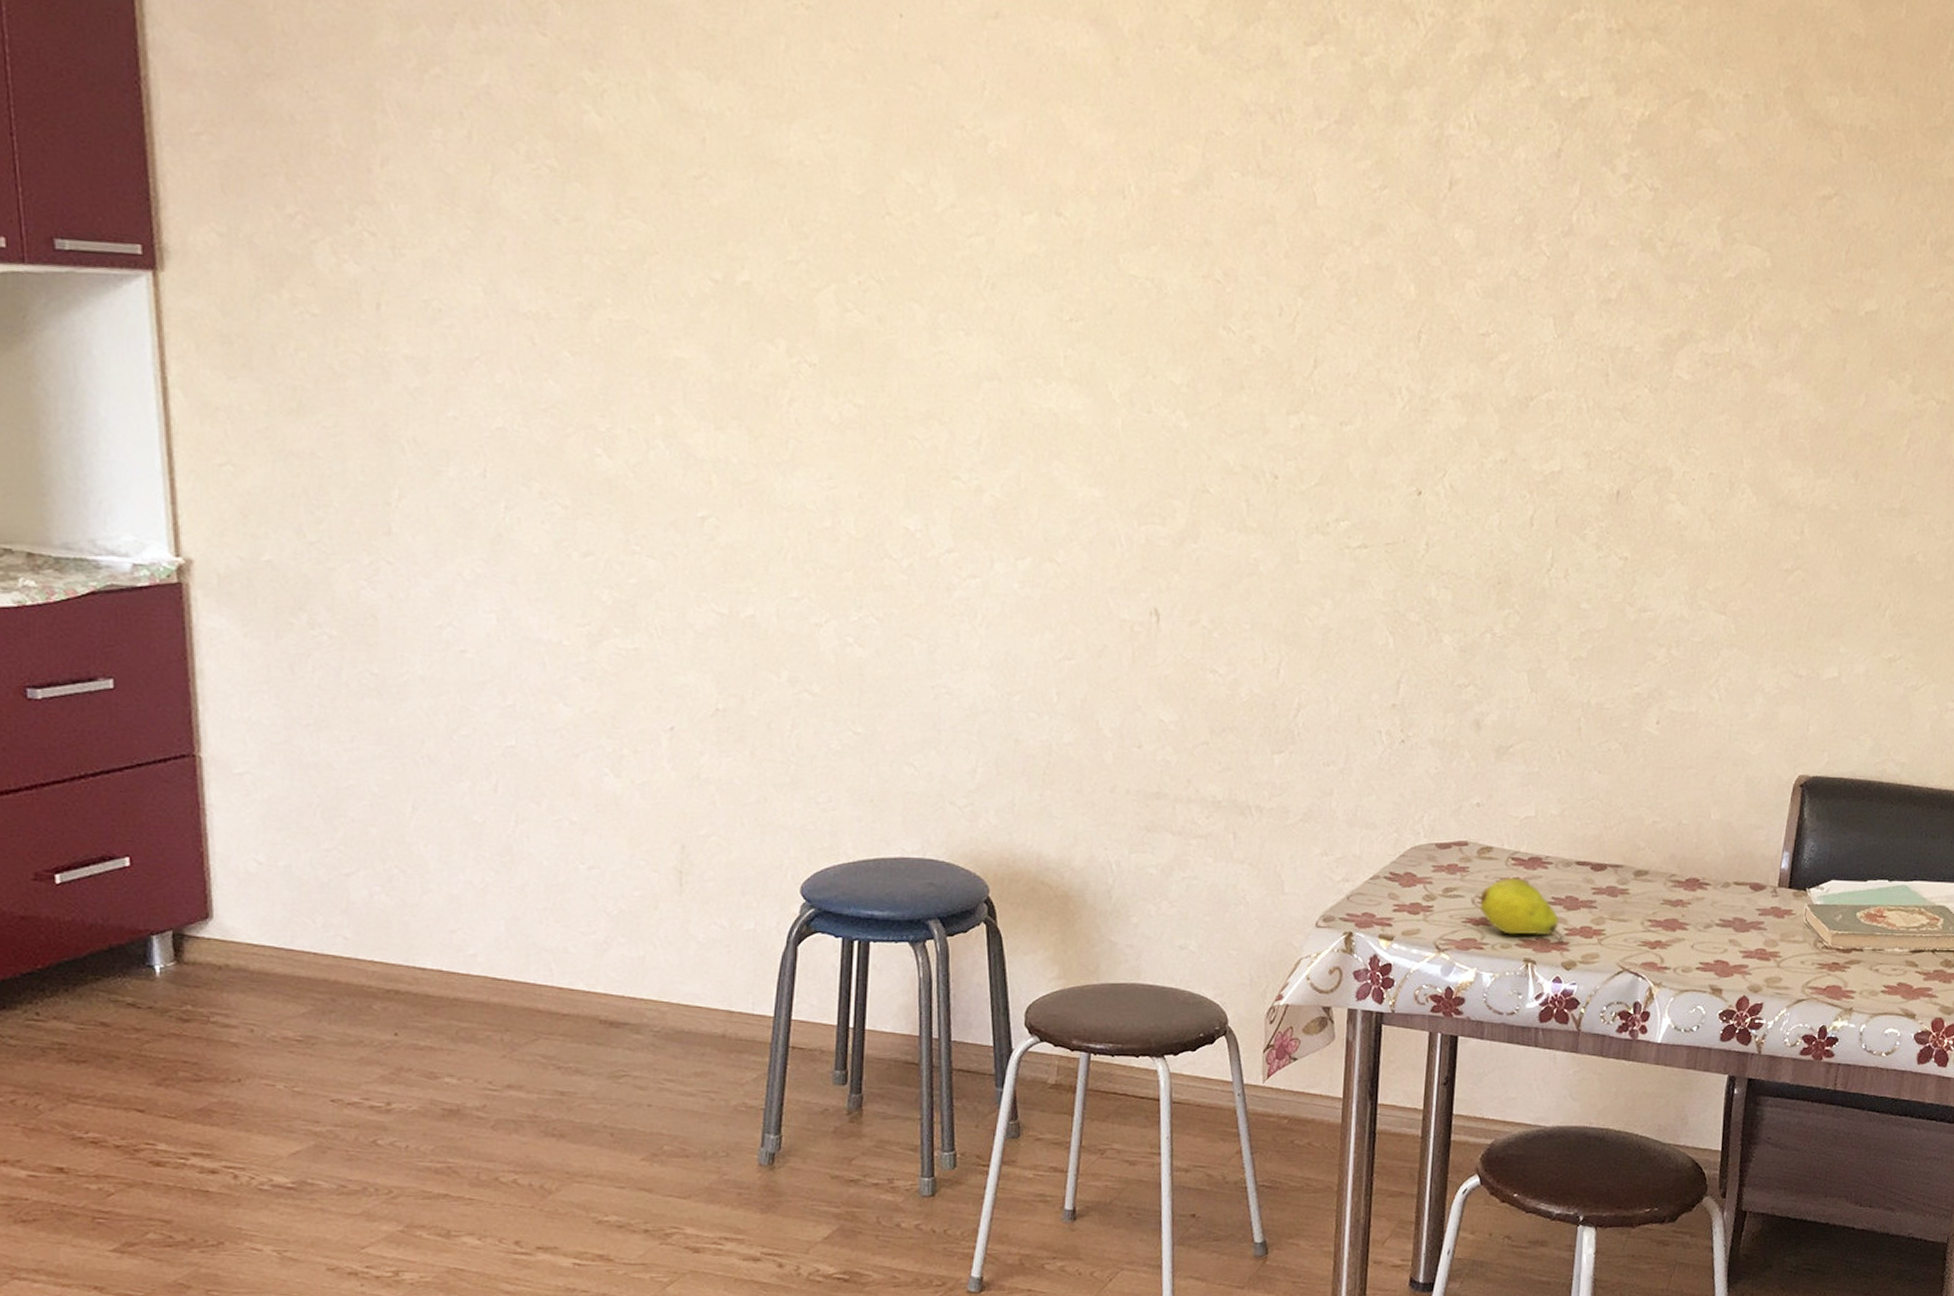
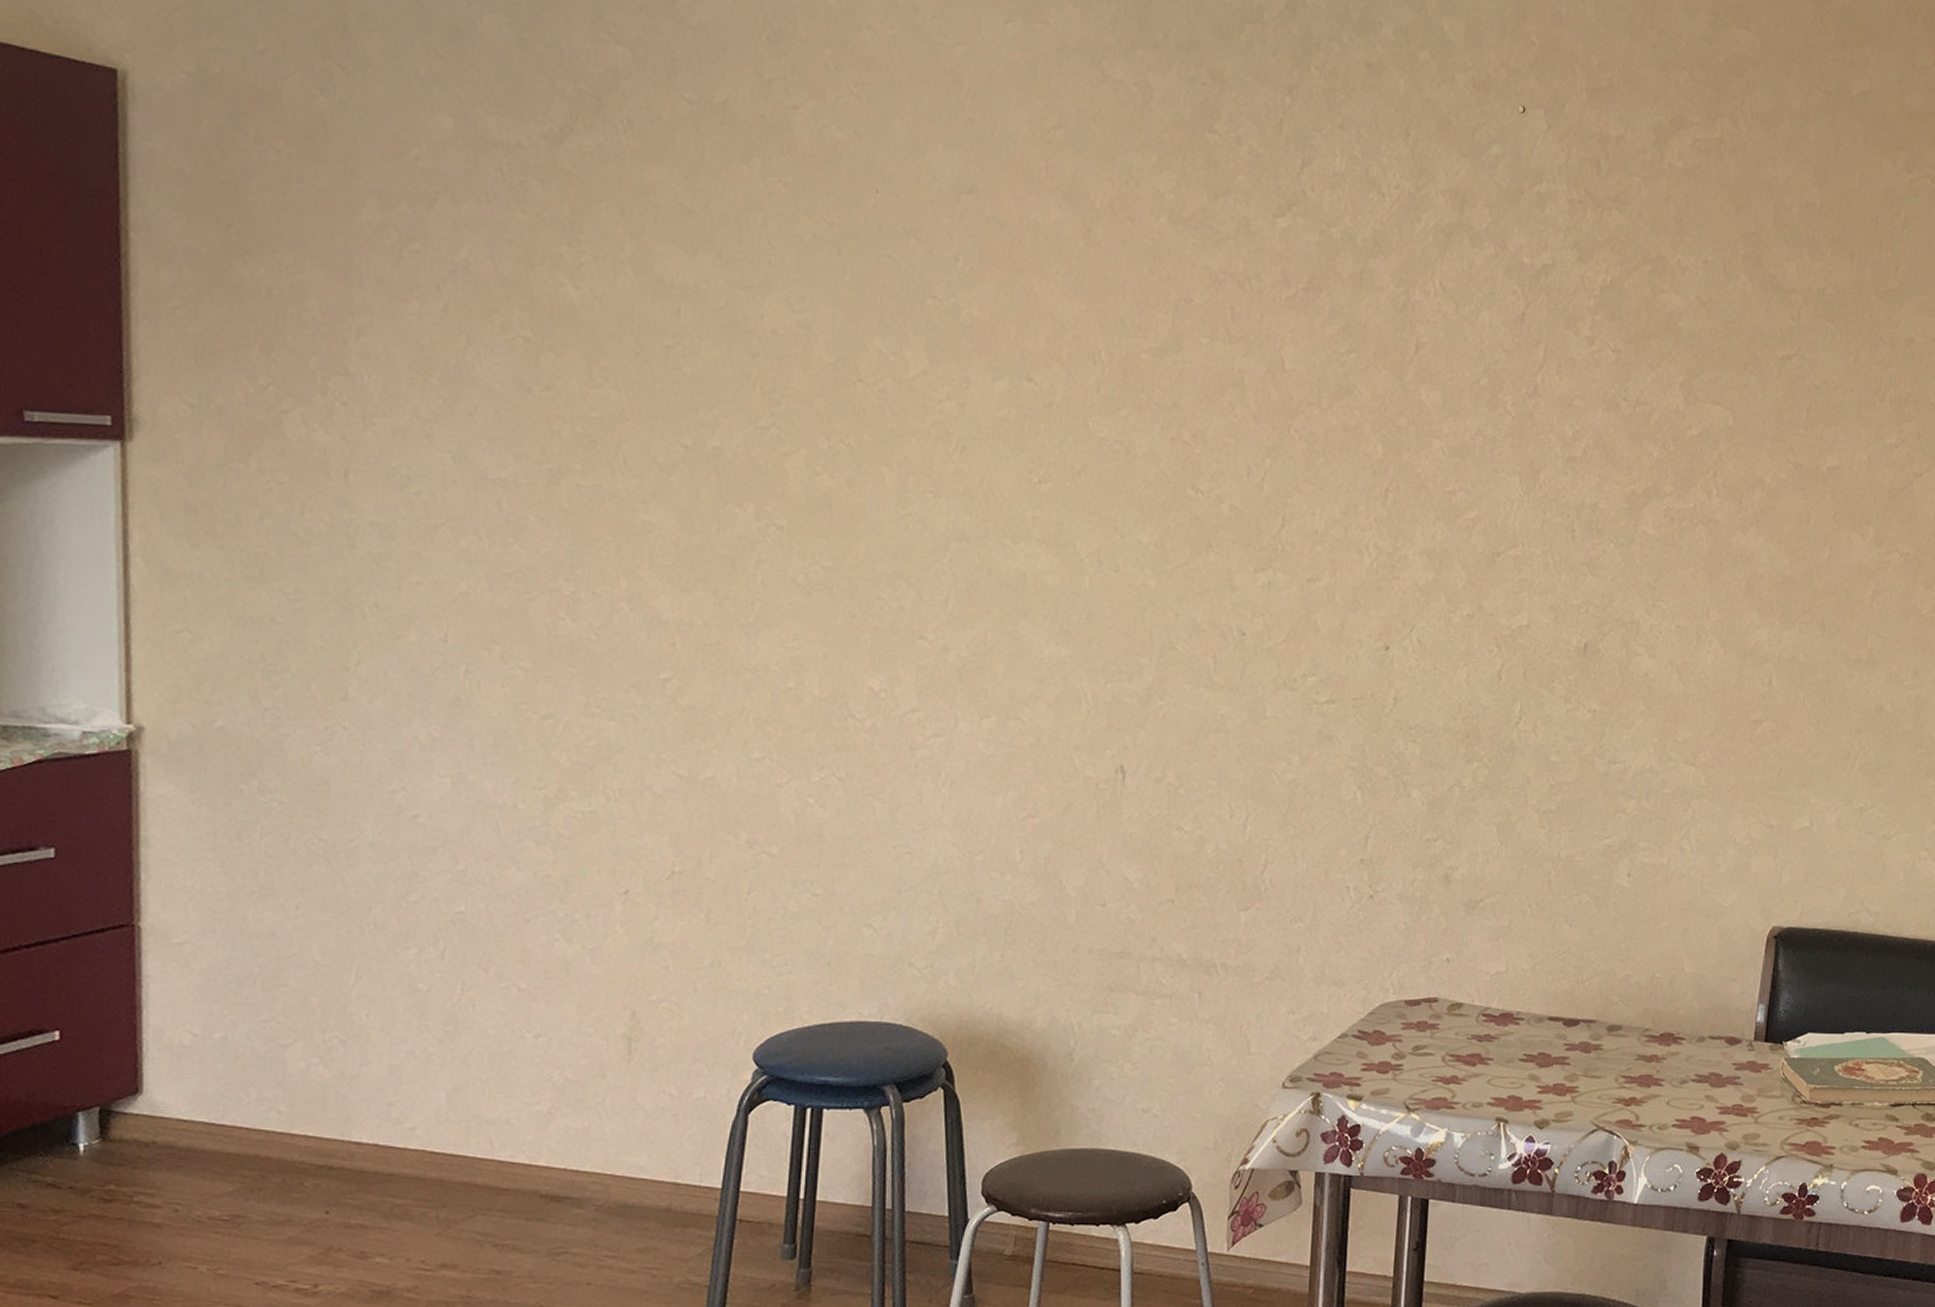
fruit: present [1479,877,1564,941] -> none [1450,1034,1537,1099]

